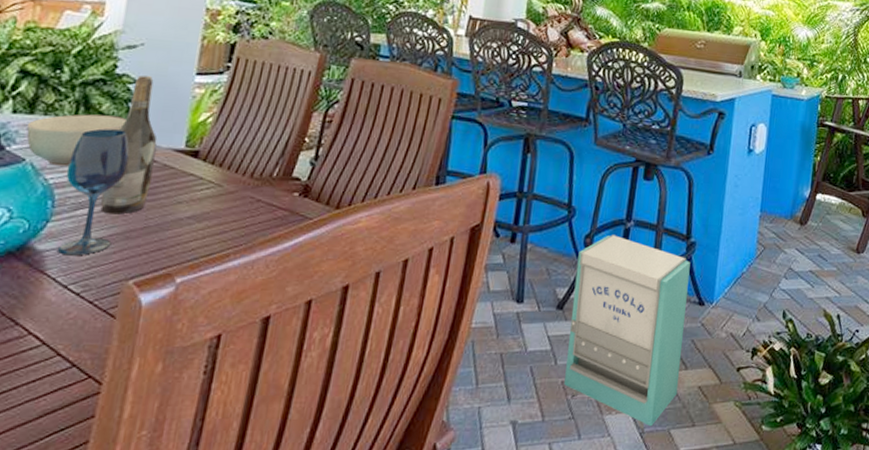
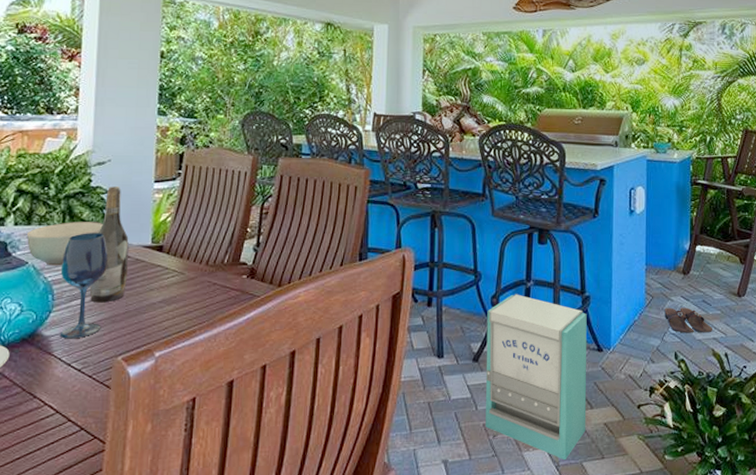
flip-flop: none [775,260,826,291] -> present [664,307,712,333]

